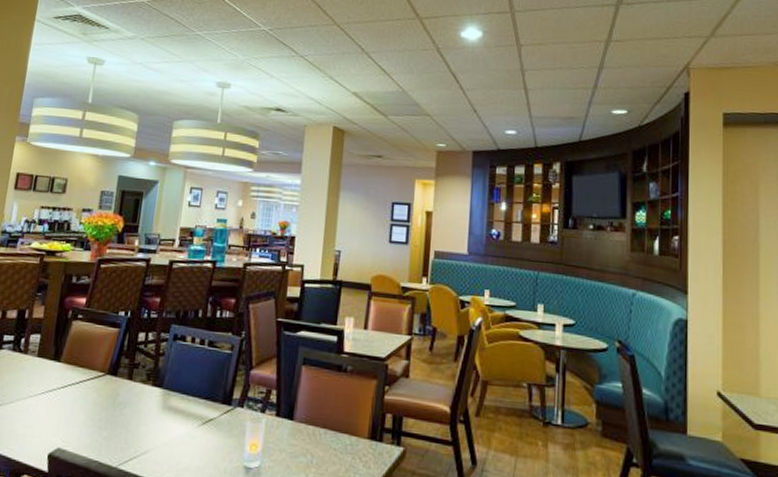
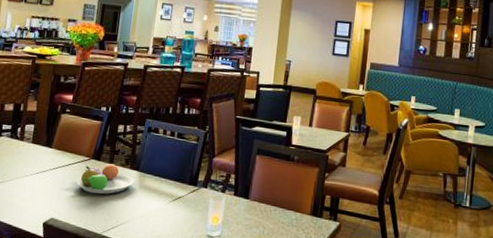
fruit bowl: none [89,379,157,418] -> present [77,163,134,195]

